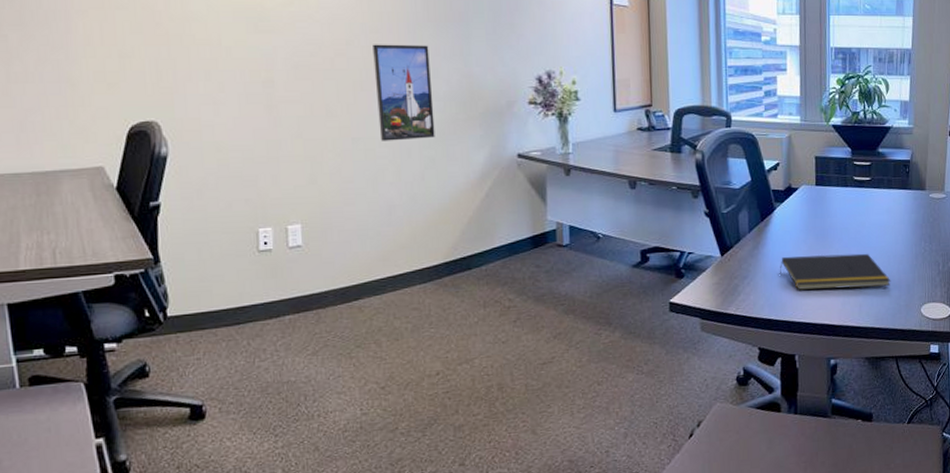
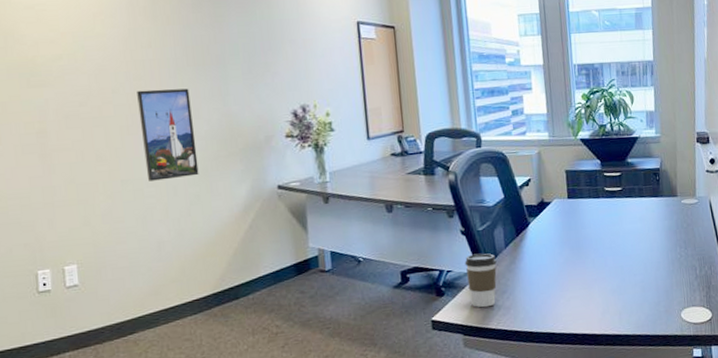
coffee cup: none [707,236,740,292] -> present [464,253,497,308]
notepad: present [779,253,891,290] -> none [537,261,649,302]

